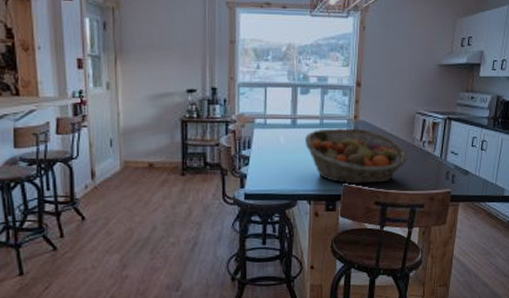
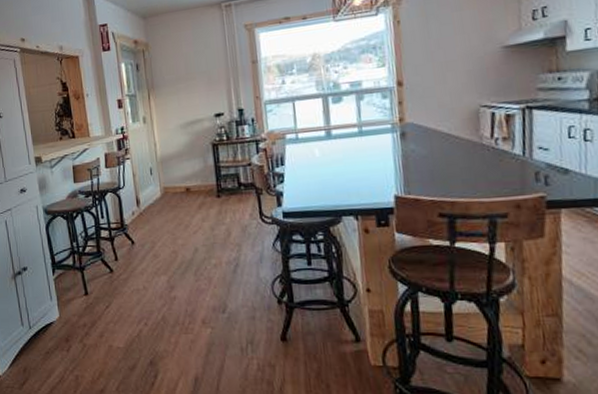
fruit basket: present [305,128,408,185] -> none [343,131,477,195]

